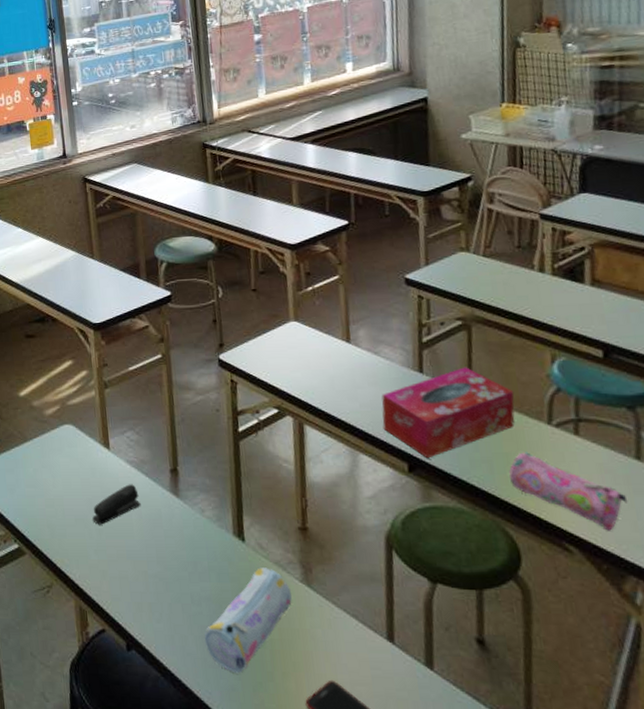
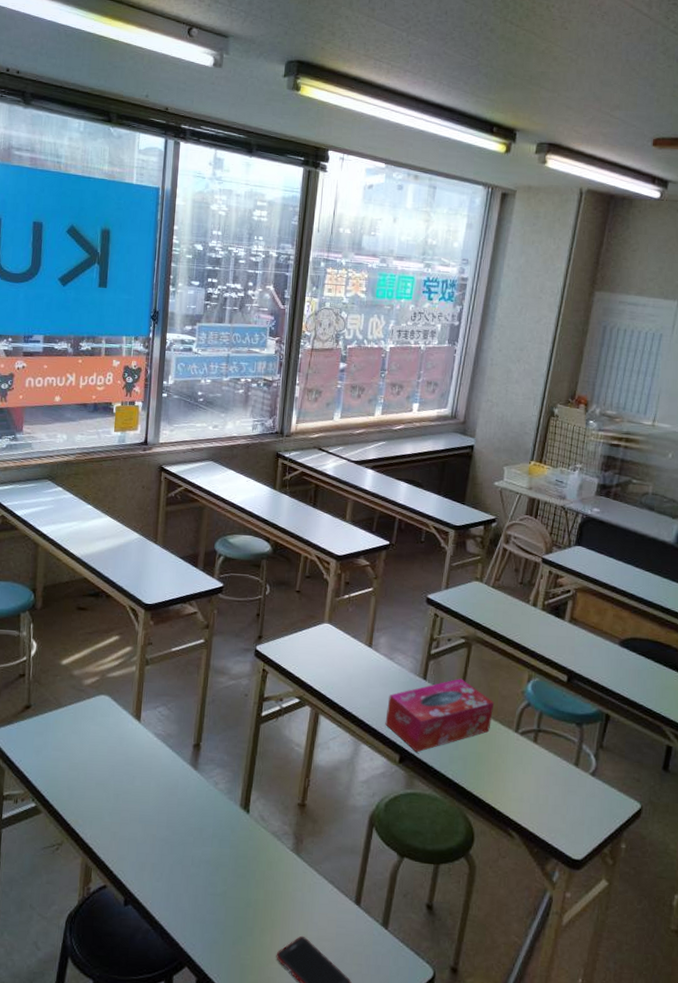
stapler: present [92,484,141,525] -> none [112,755,161,790]
pencil case: present [205,567,292,674] -> none [198,837,282,929]
pencil case: present [509,452,628,531] -> none [478,753,563,822]

